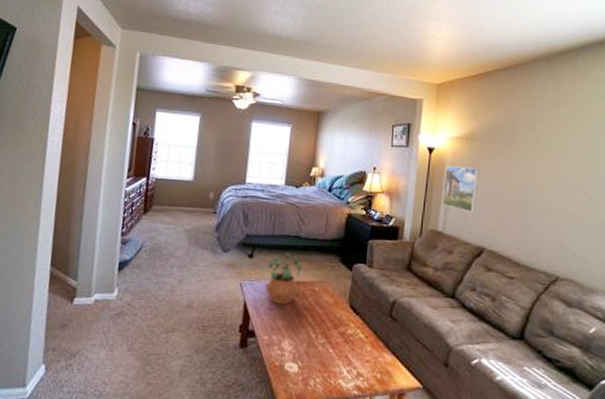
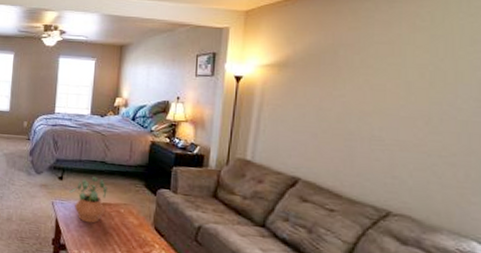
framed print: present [441,166,479,213] -> none [250,94,294,142]

